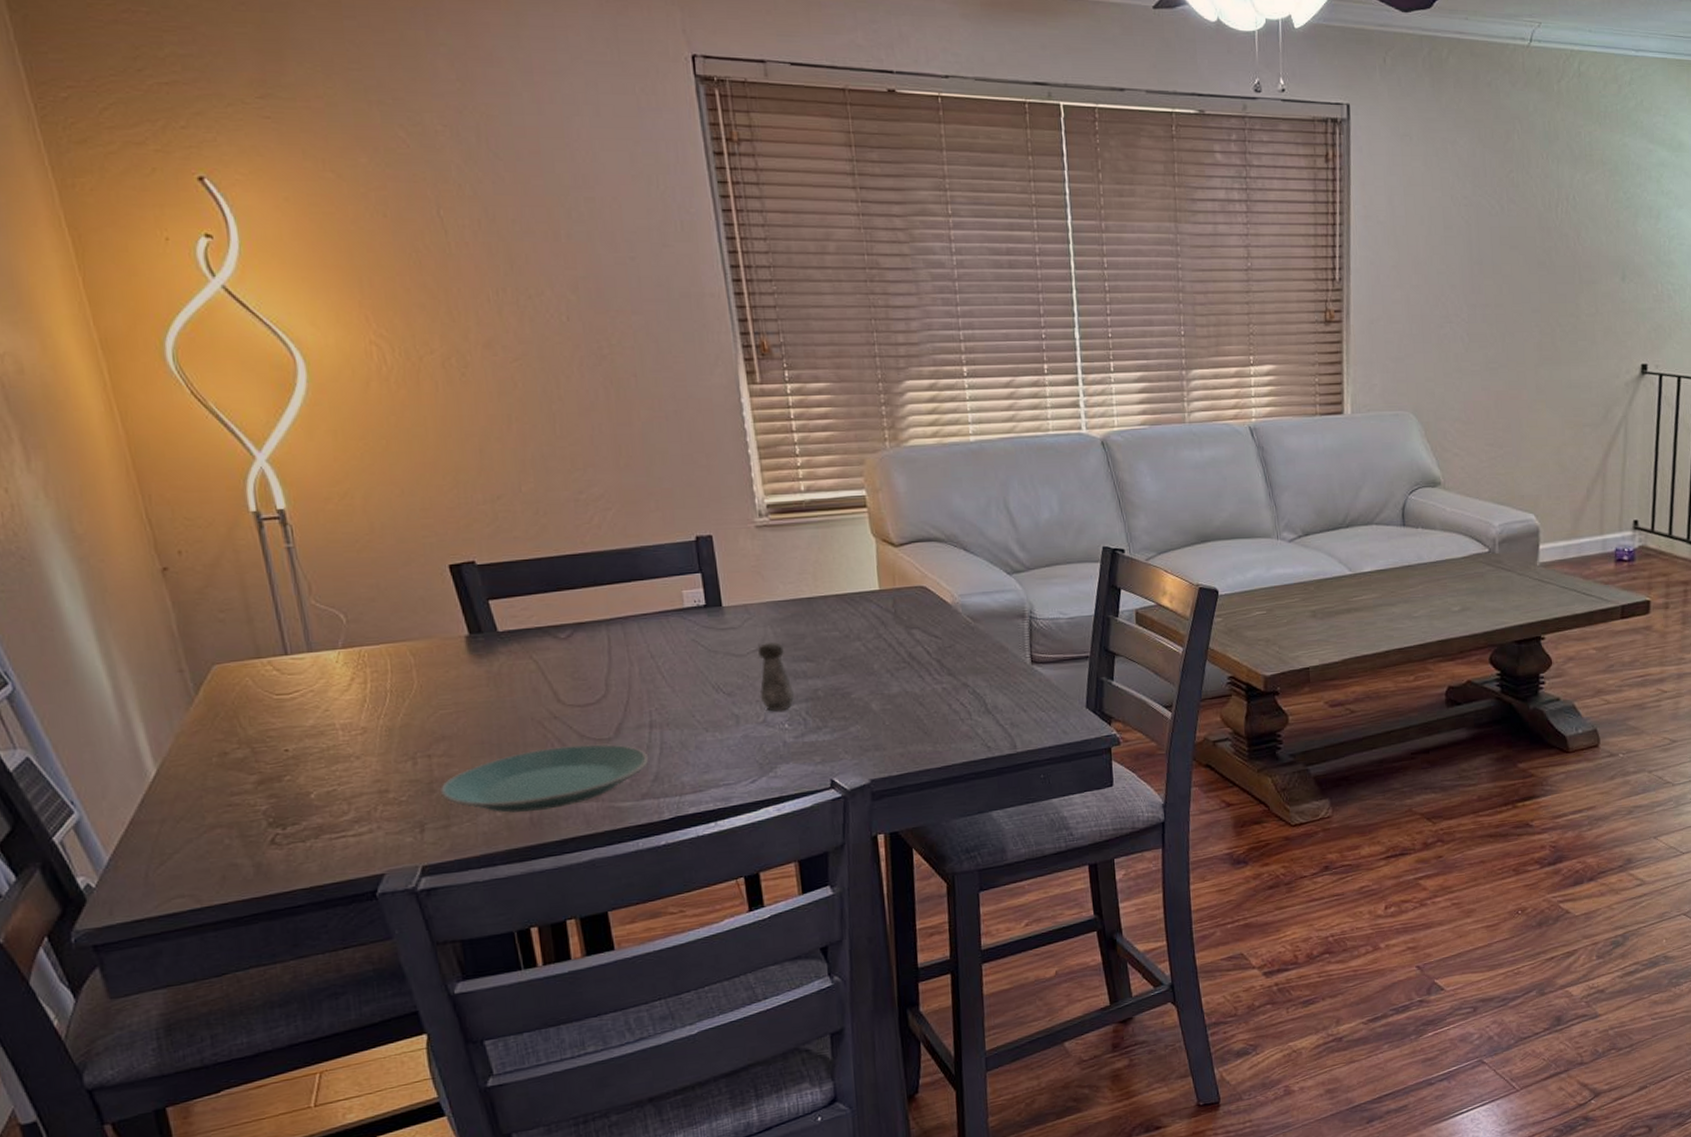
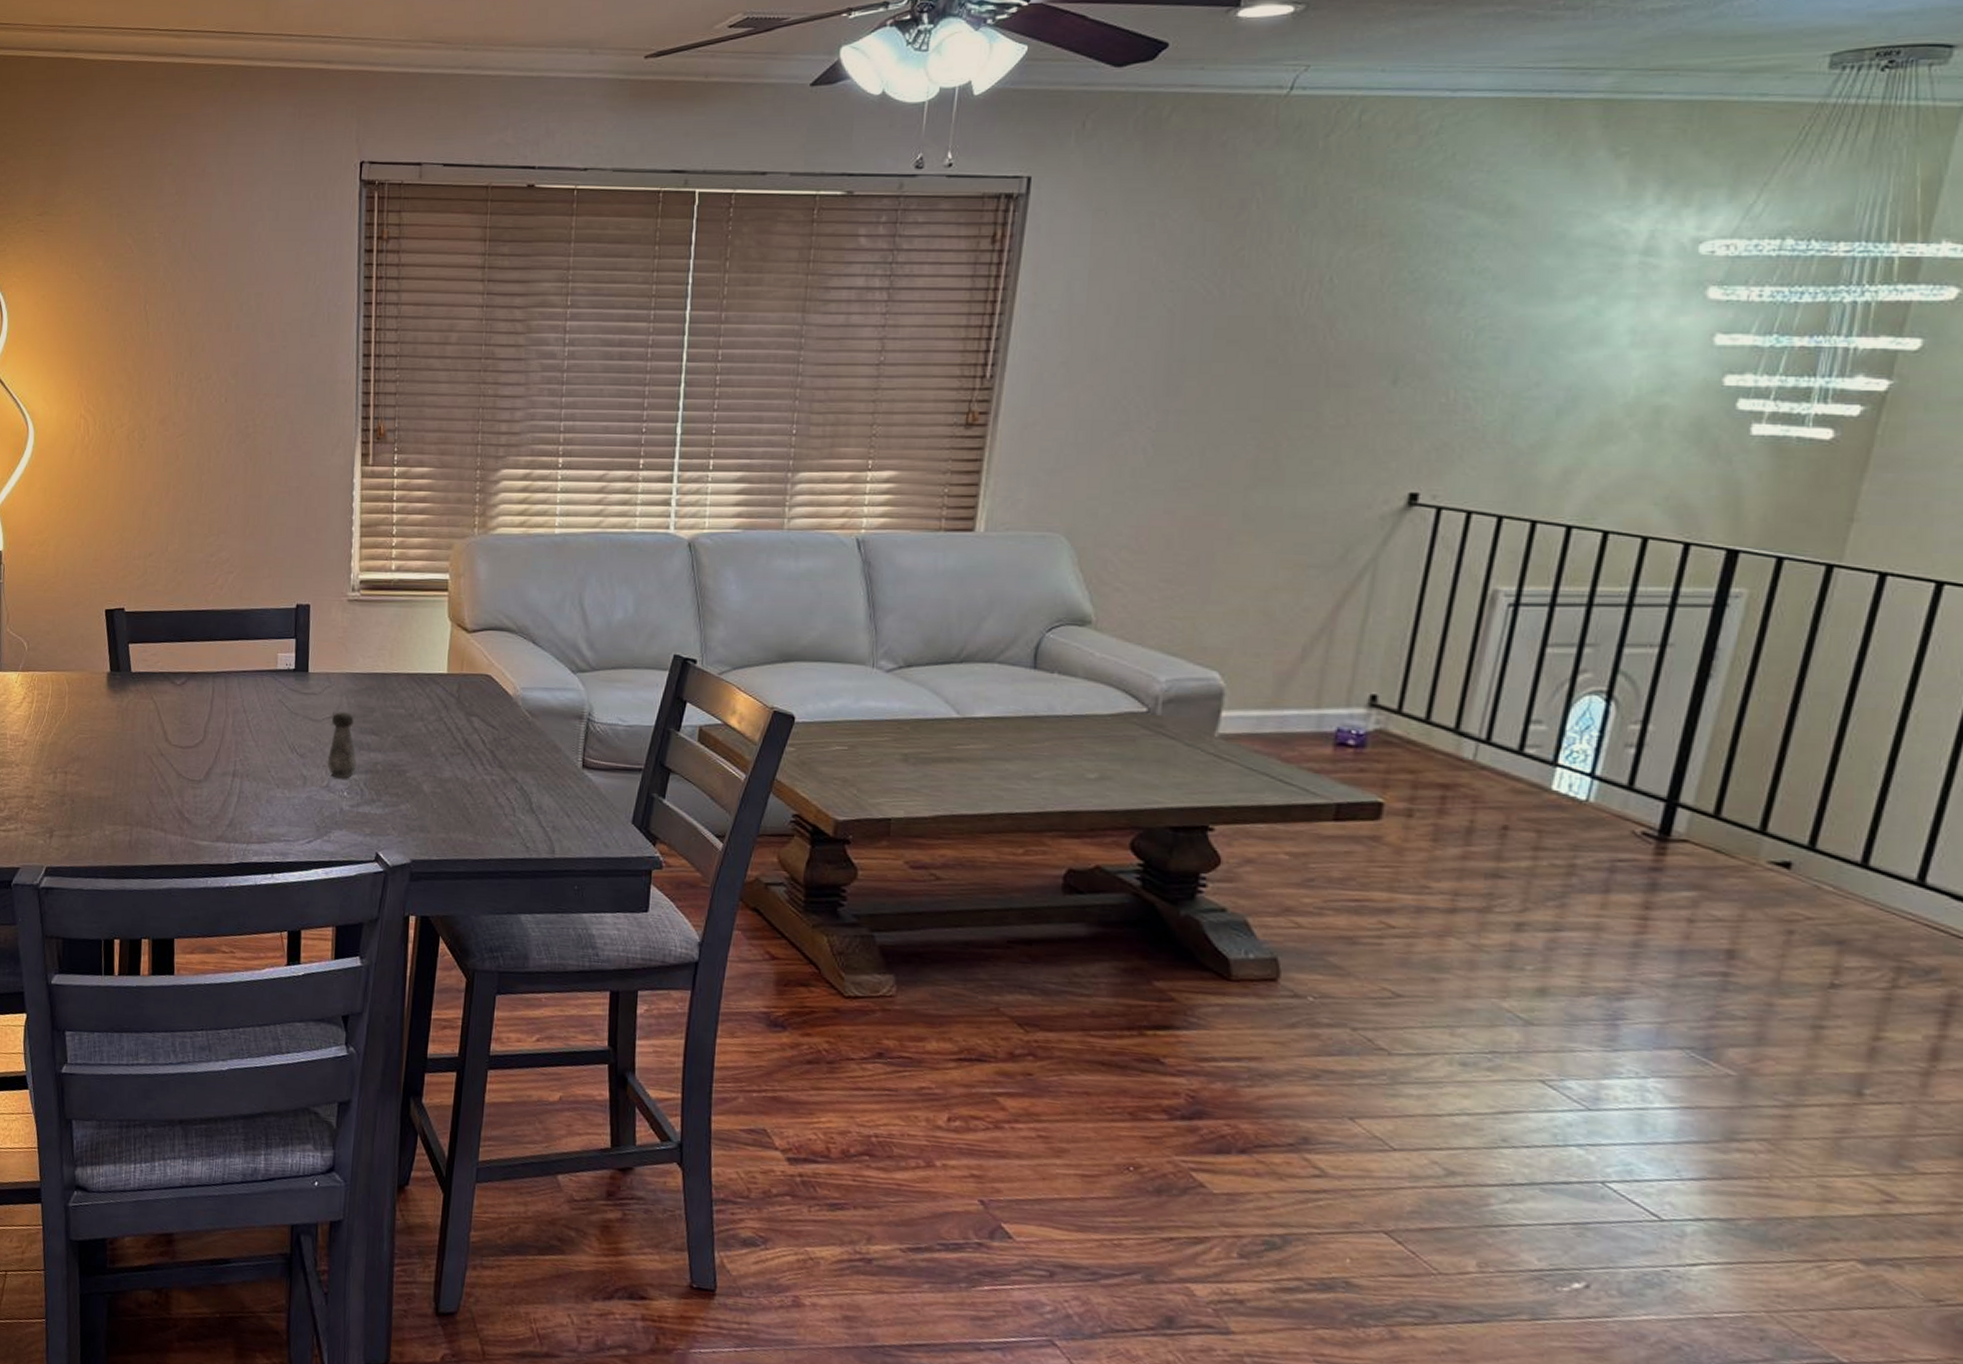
plate: present [440,744,649,813] -> none [69,781,228,836]

